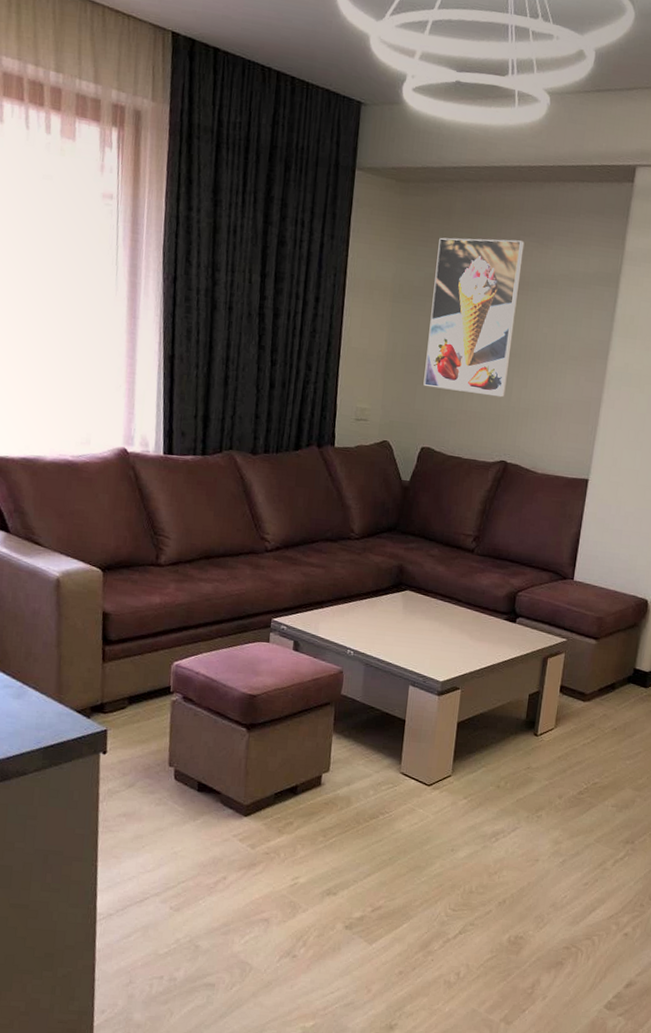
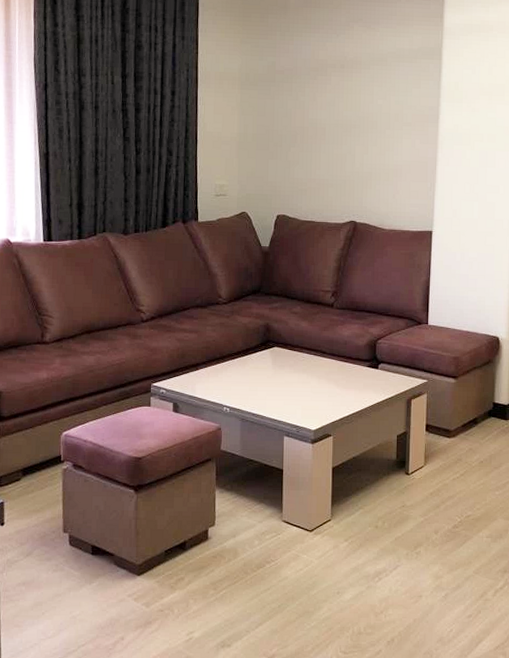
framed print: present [423,237,525,398] -> none [274,26,354,165]

